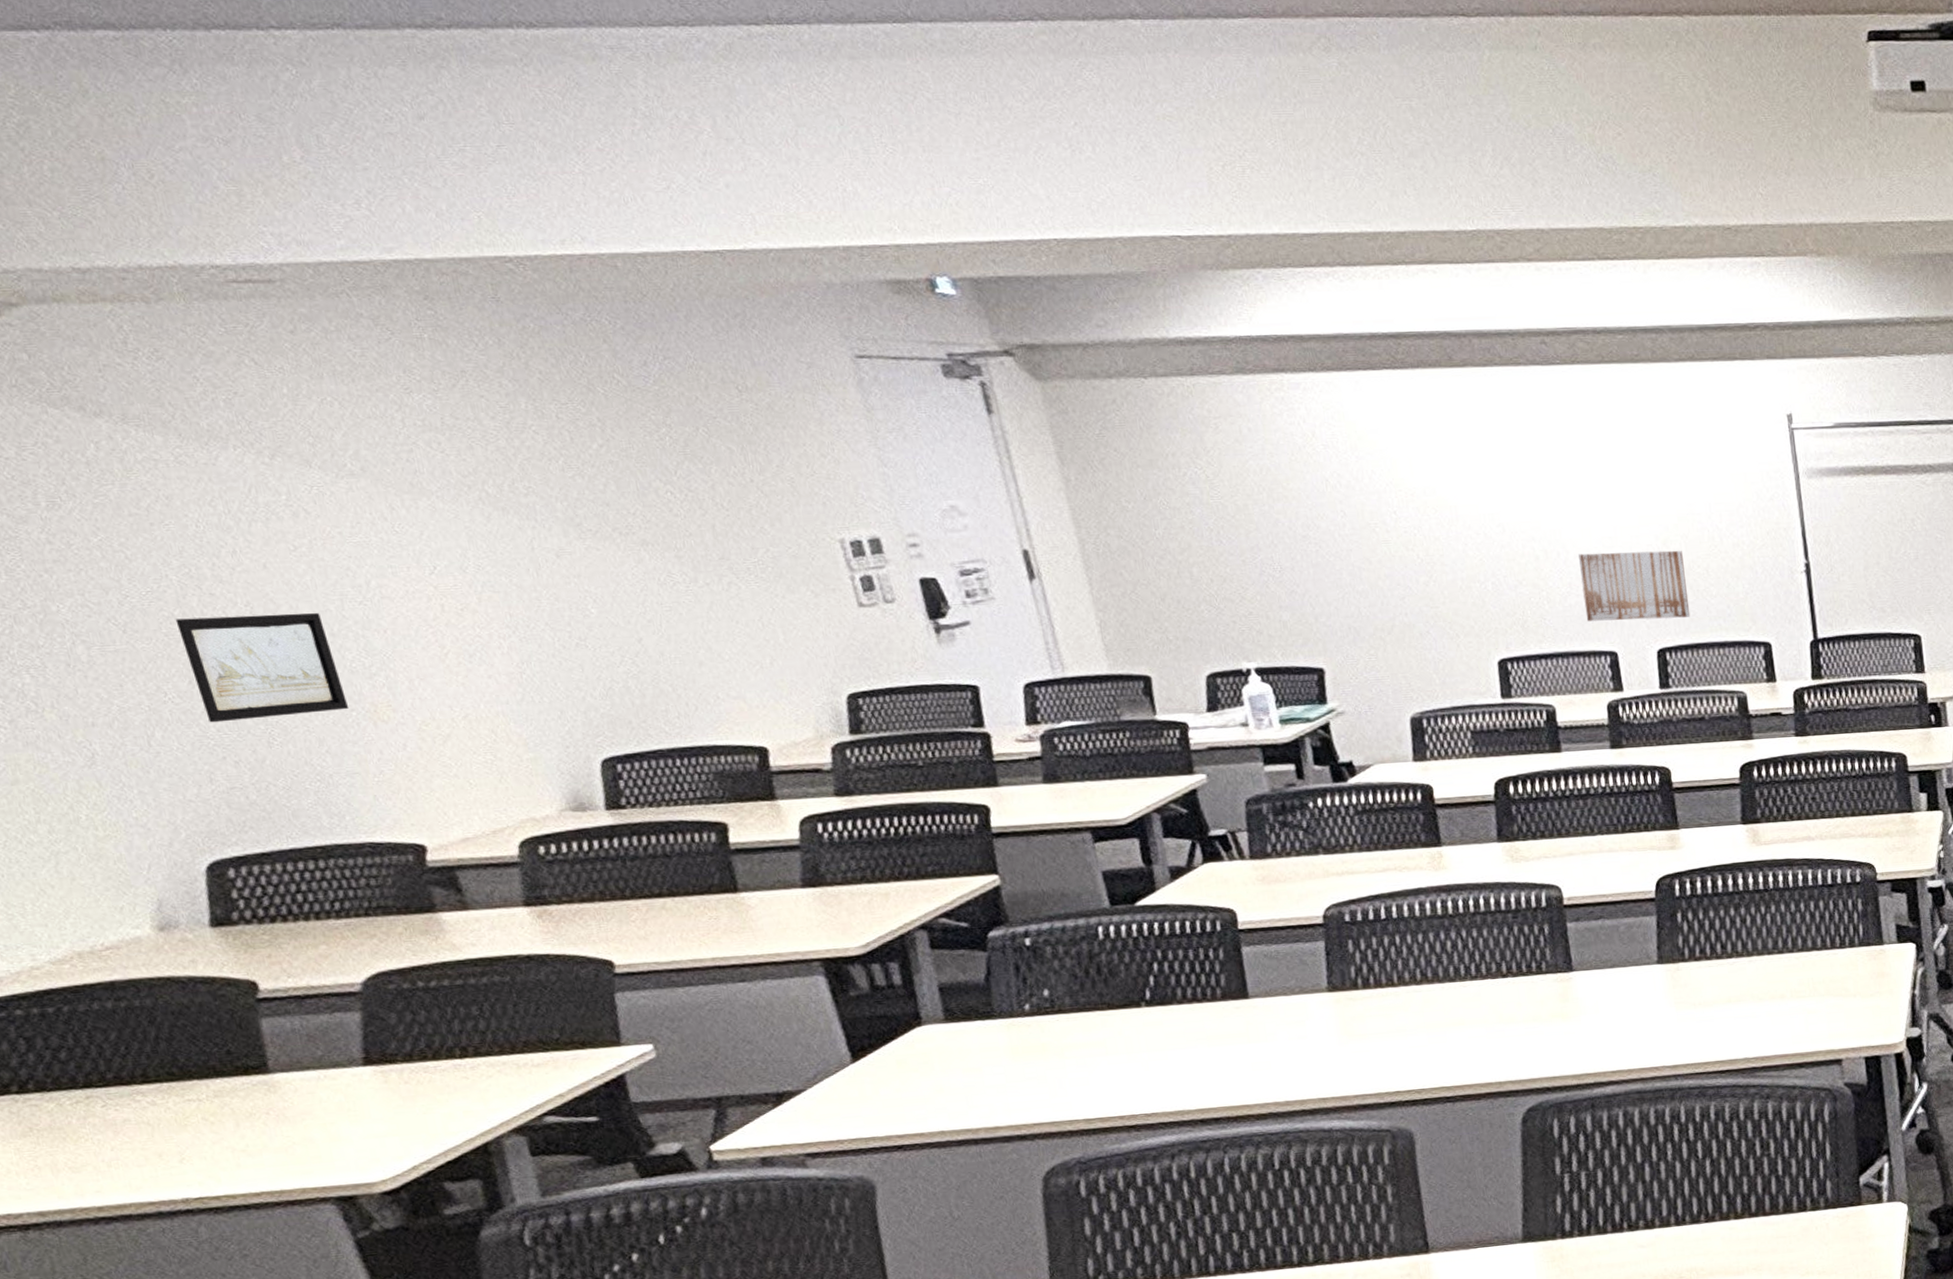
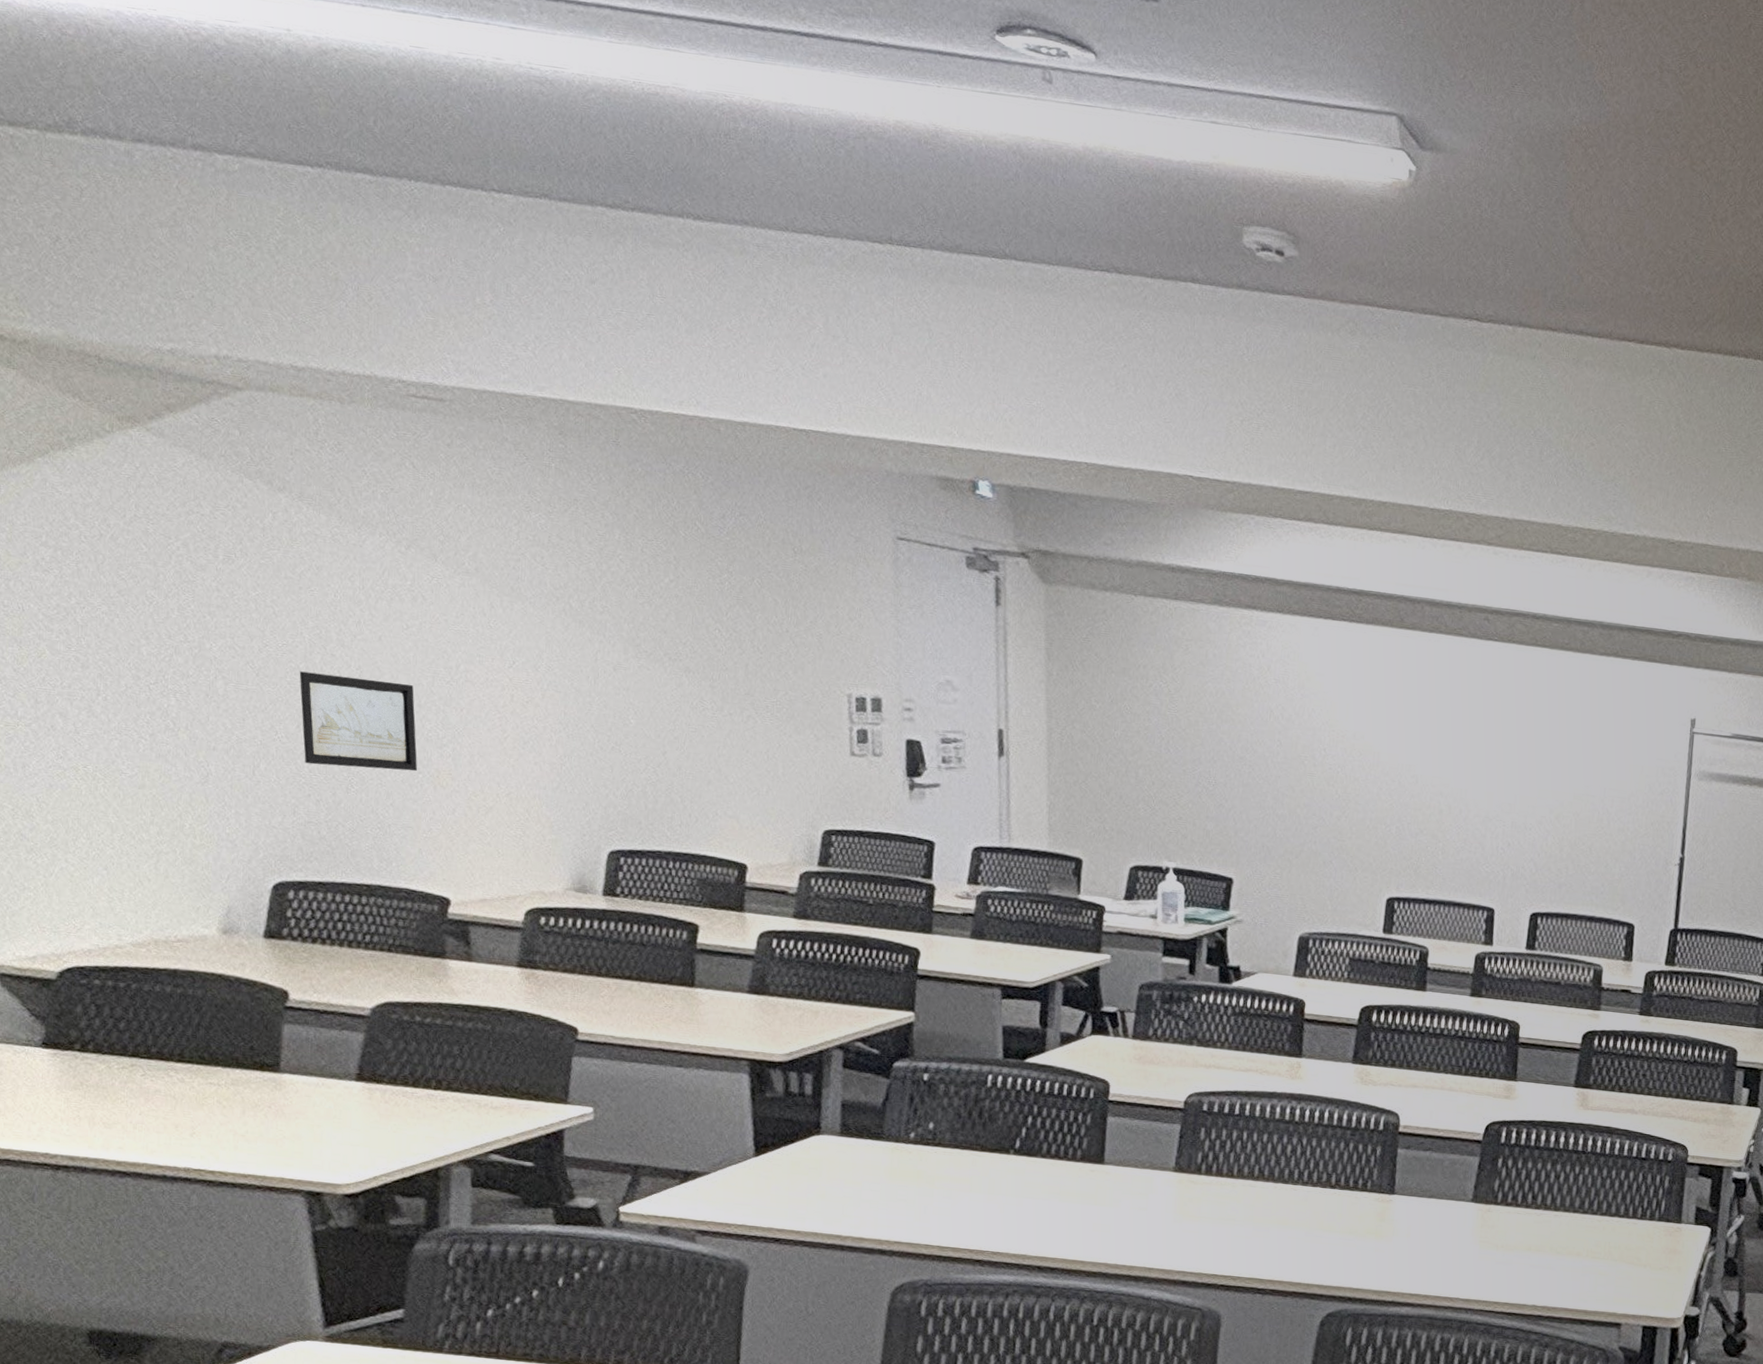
wall art: present [1578,550,1691,621] -> none [1473,814,1572,888]

